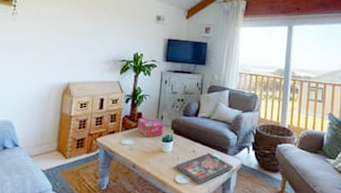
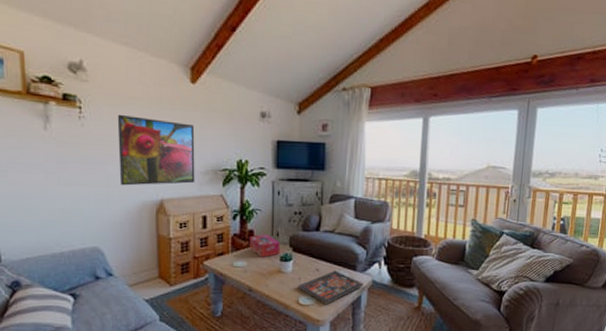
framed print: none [36,12,103,71] -> present [117,114,195,186]

